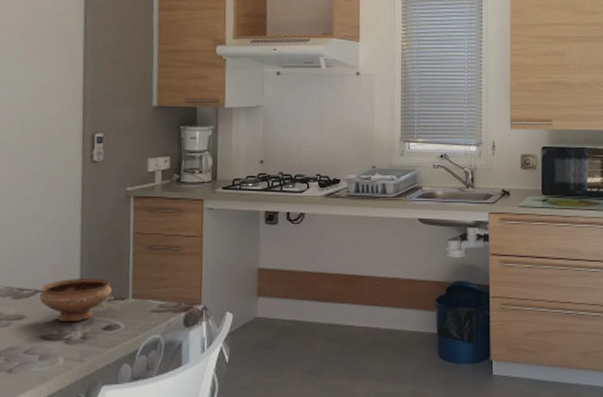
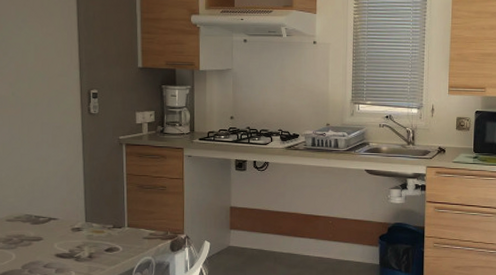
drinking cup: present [39,278,111,323] -> none [52,210,110,244]

